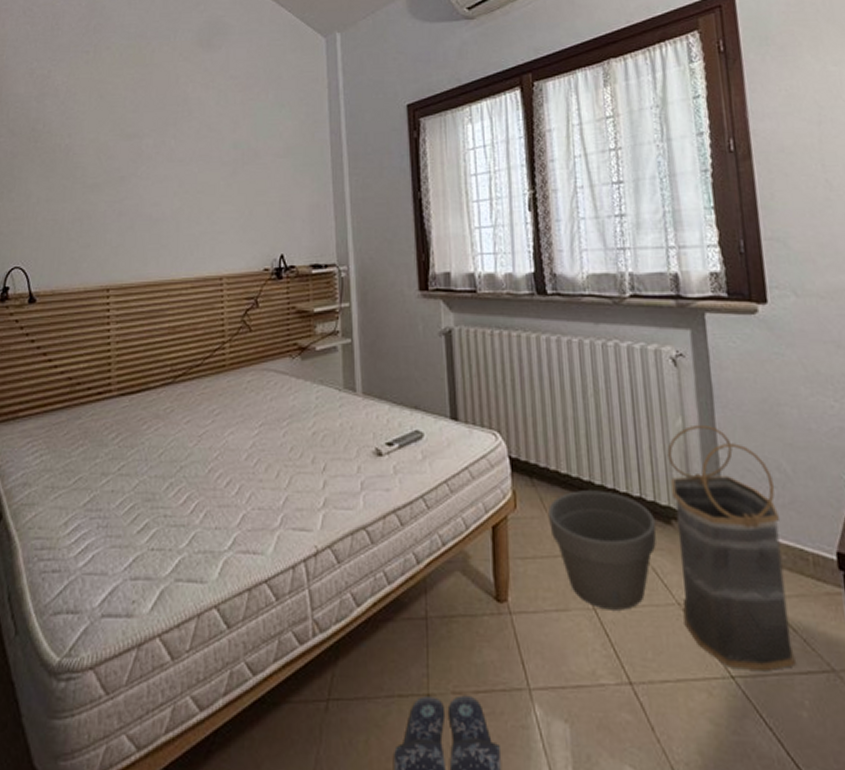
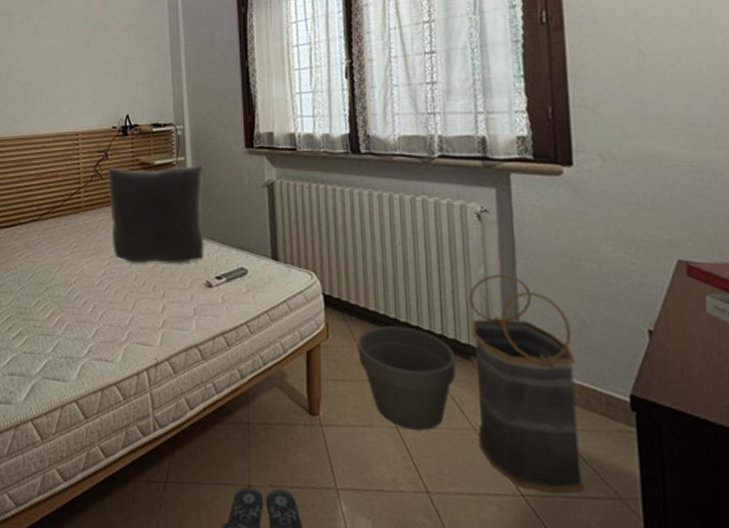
pillow: none [257,311,374,430] -> present [107,164,205,264]

